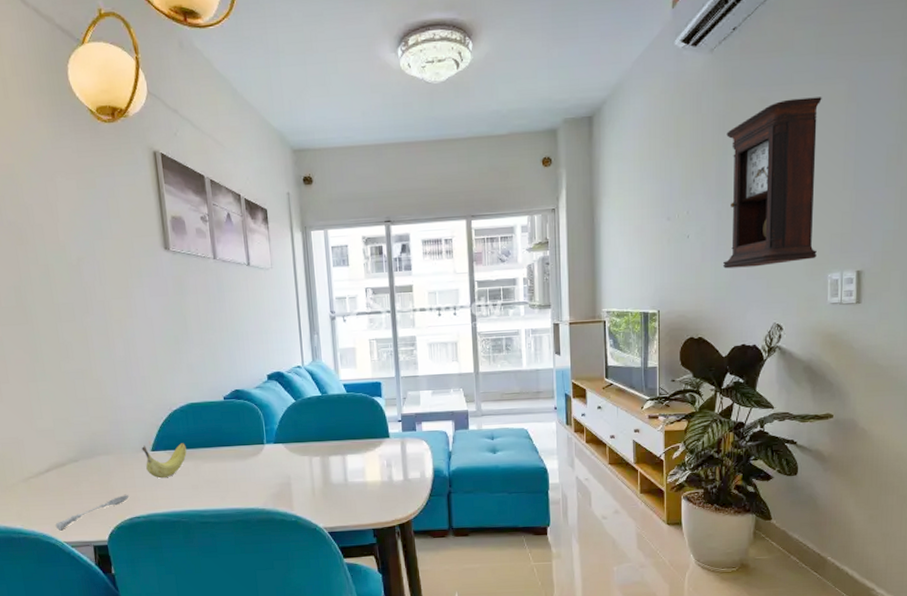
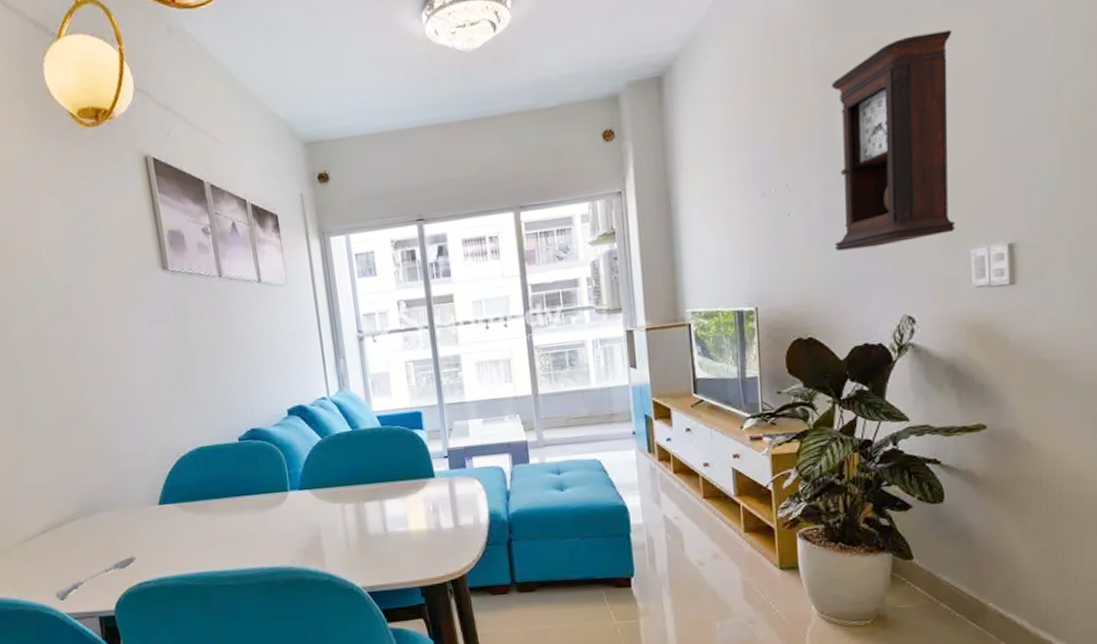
fruit: present [141,443,187,479] -> none [147,494,200,536]

